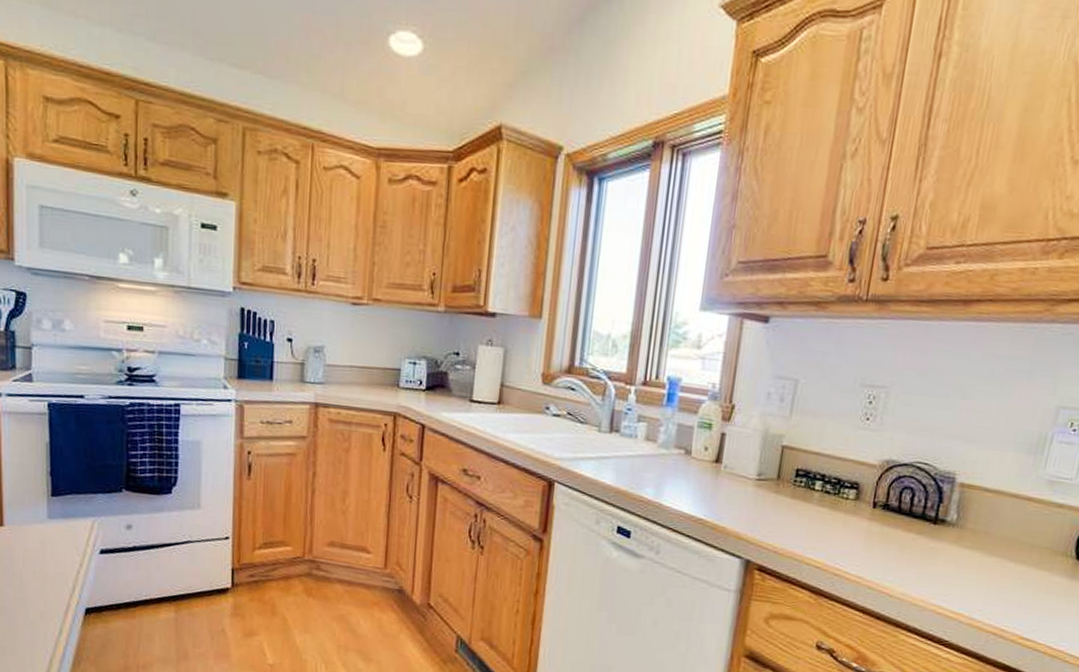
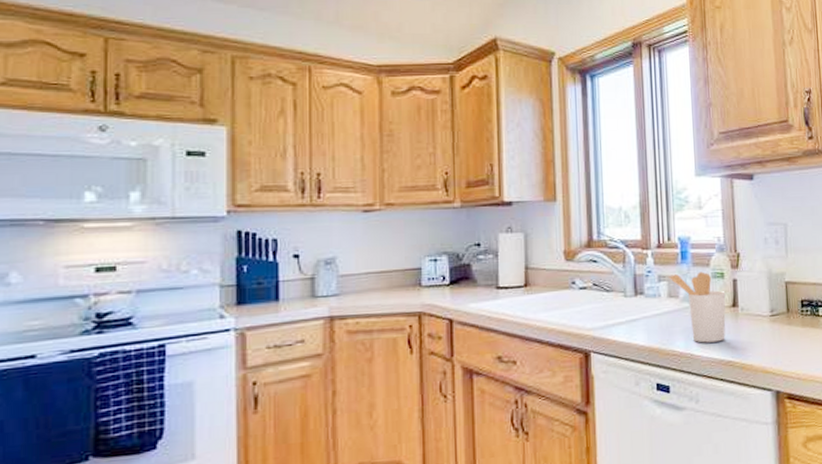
utensil holder: none [649,416,710,497] -> present [668,271,726,343]

